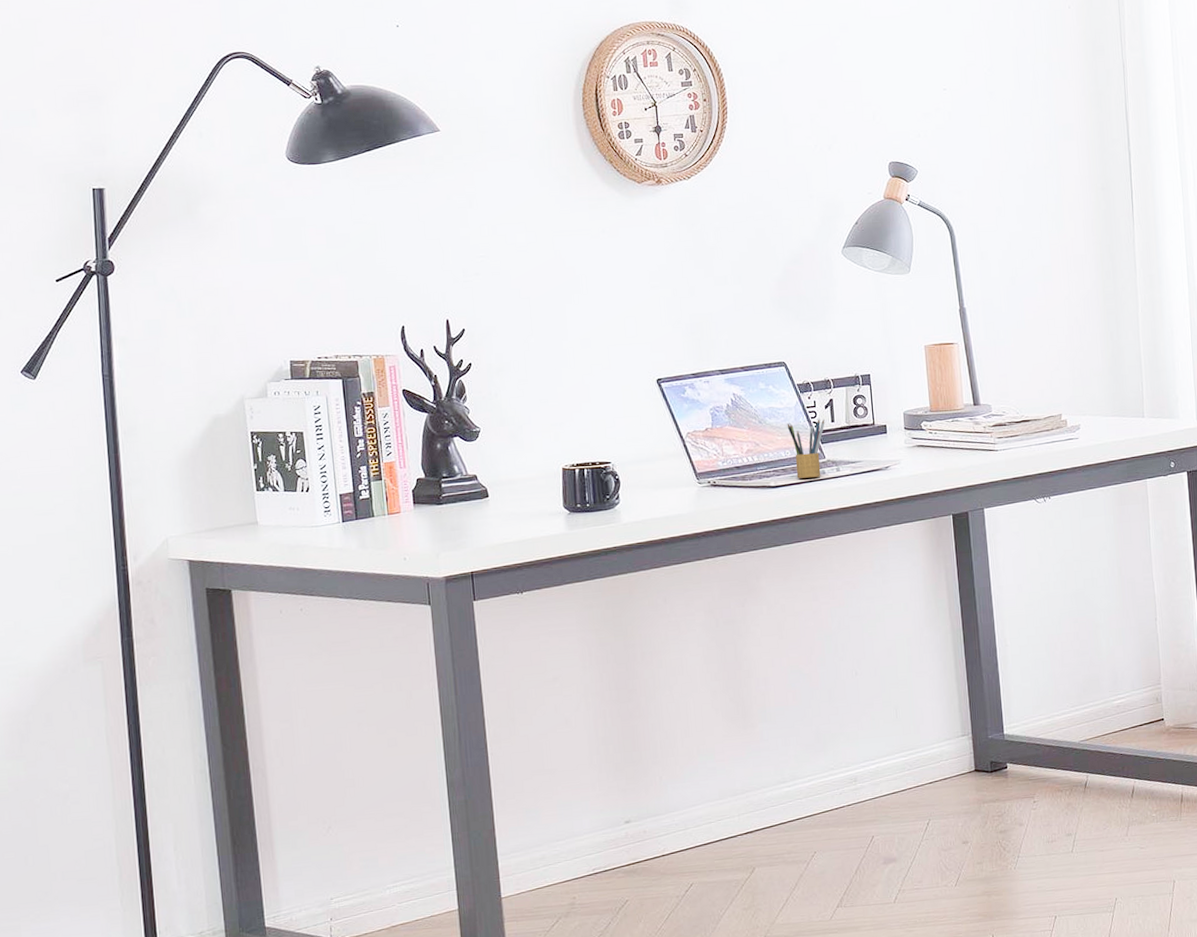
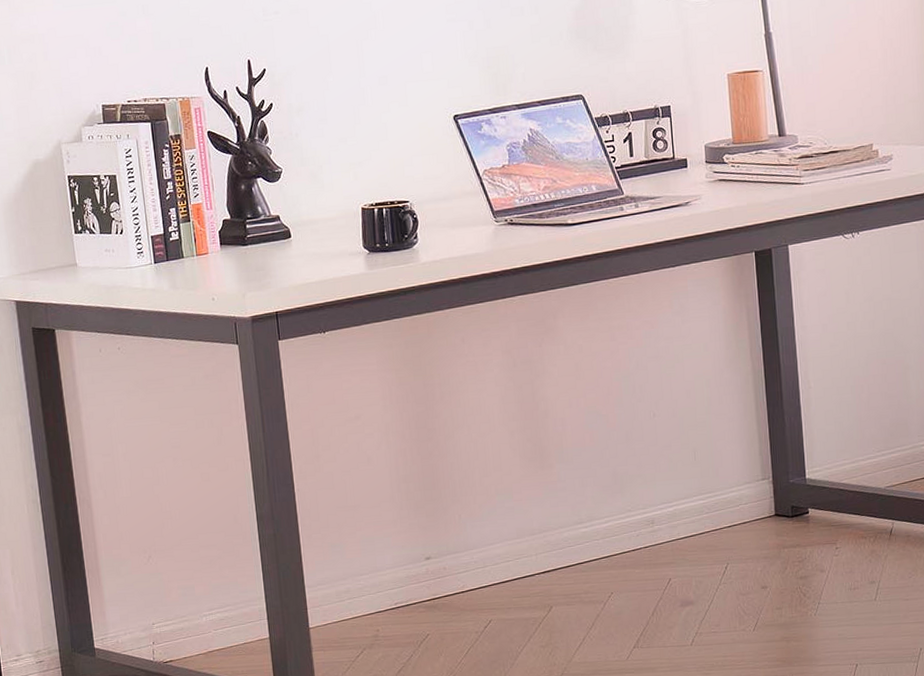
pencil box: present [787,418,825,479] -> none [584,152,624,216]

